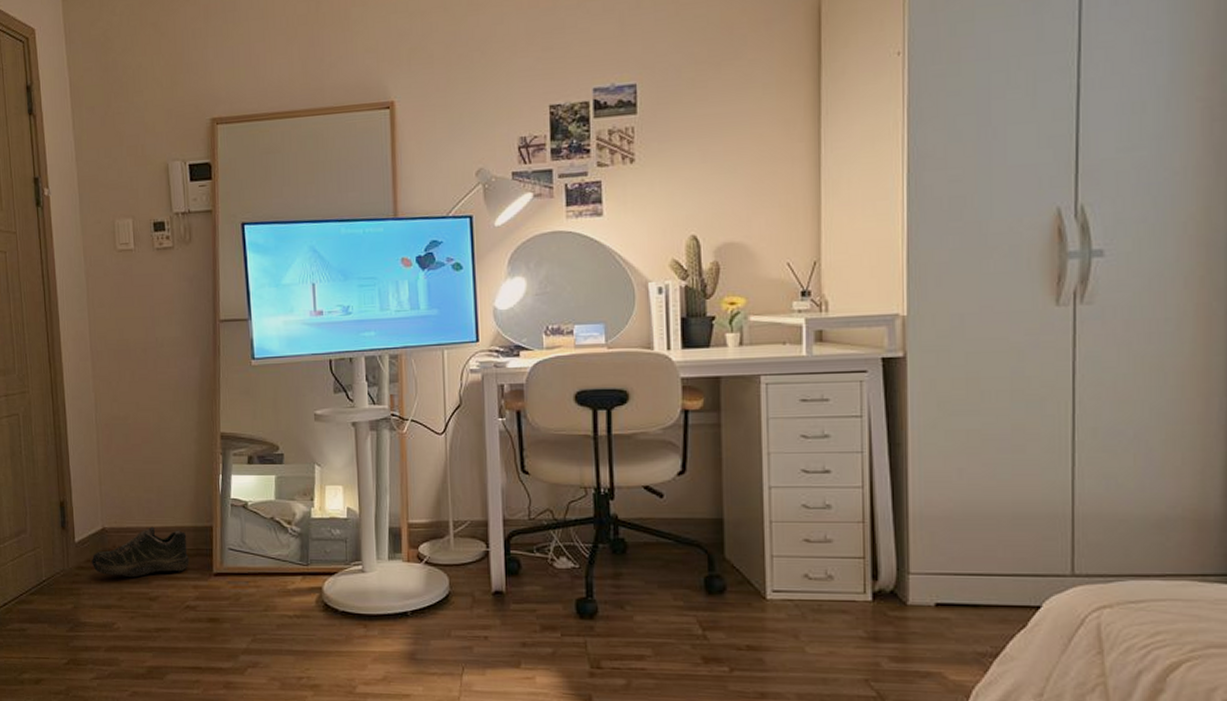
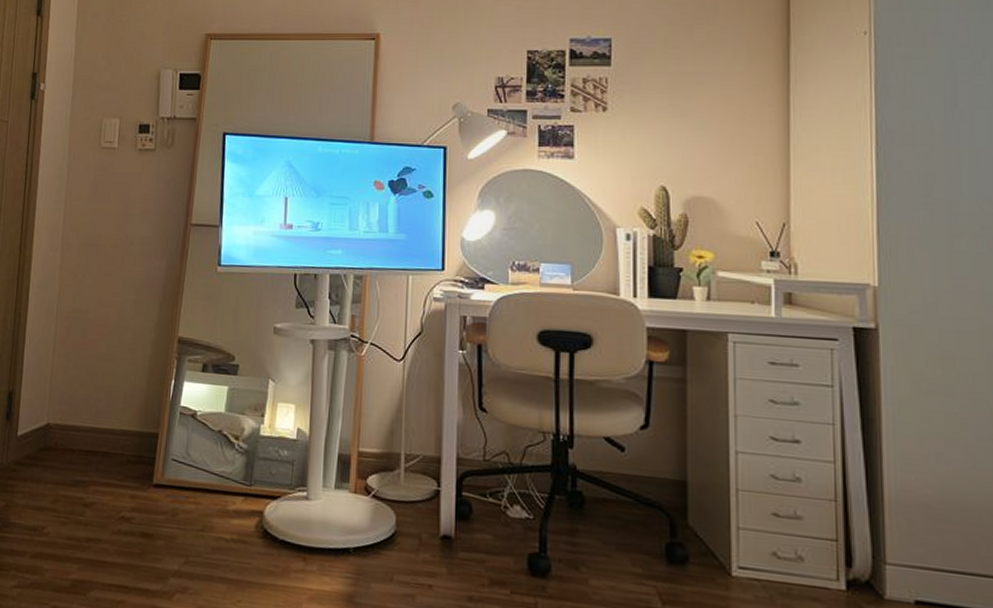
shoe: present [91,526,189,578] -> none [30,427,131,480]

